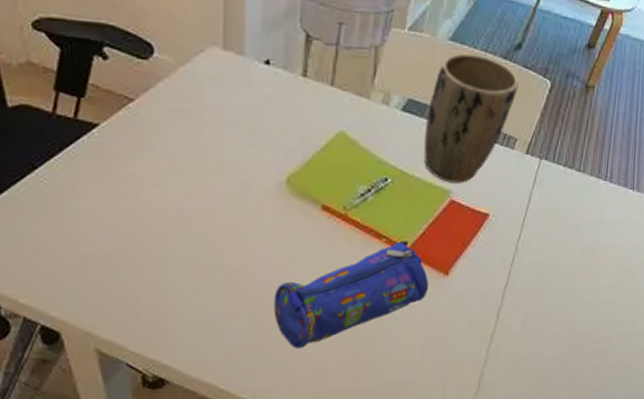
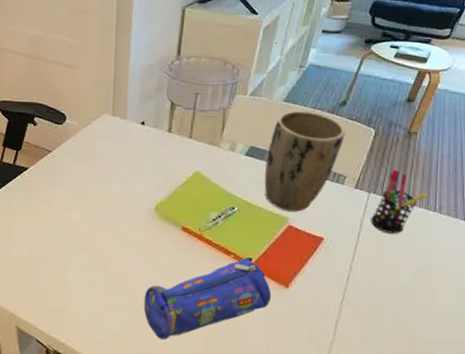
pen holder: none [540,131,601,207] -> present [371,169,428,234]

